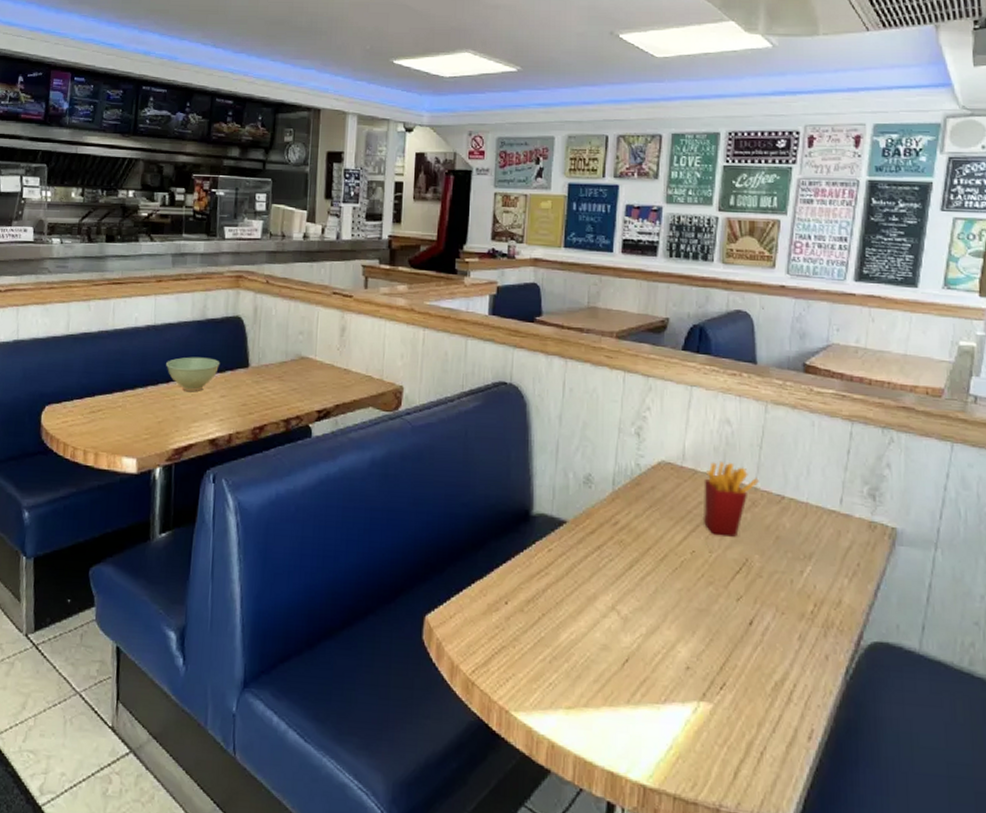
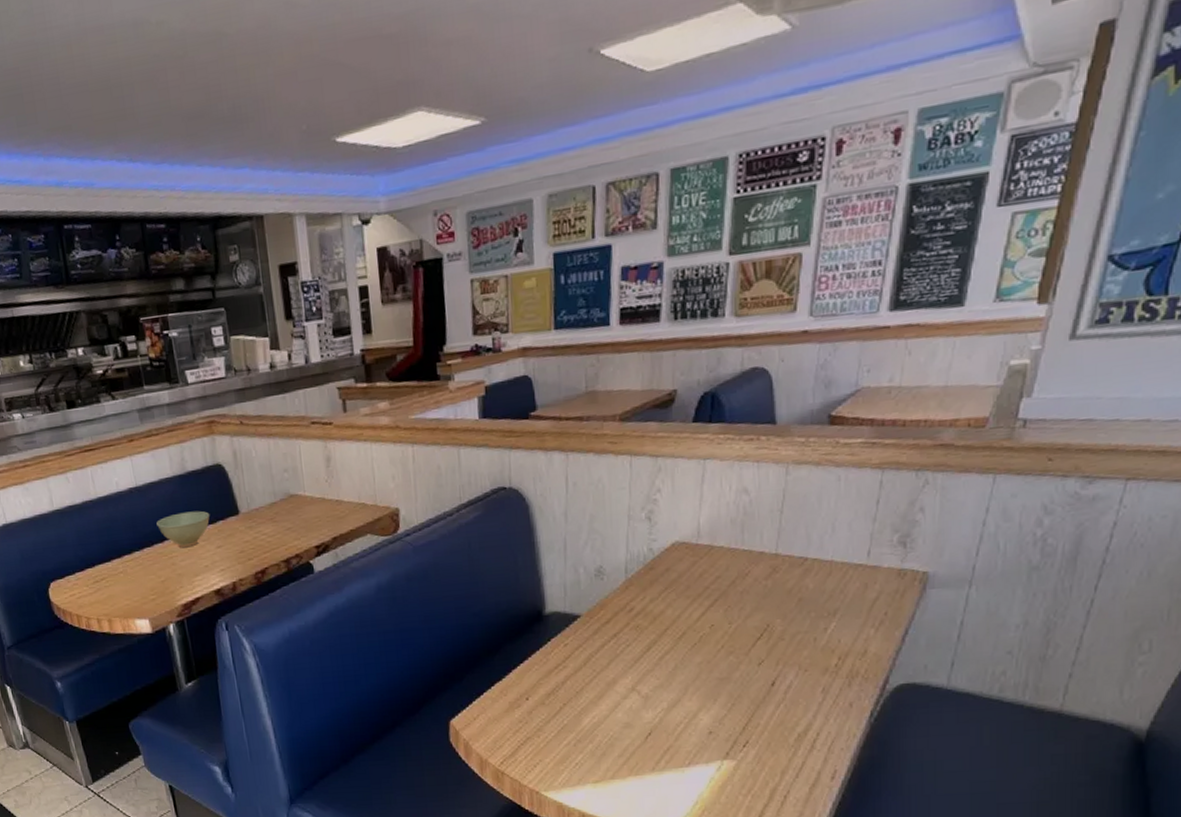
french fries: present [702,461,759,537] -> none [721,532,780,606]

